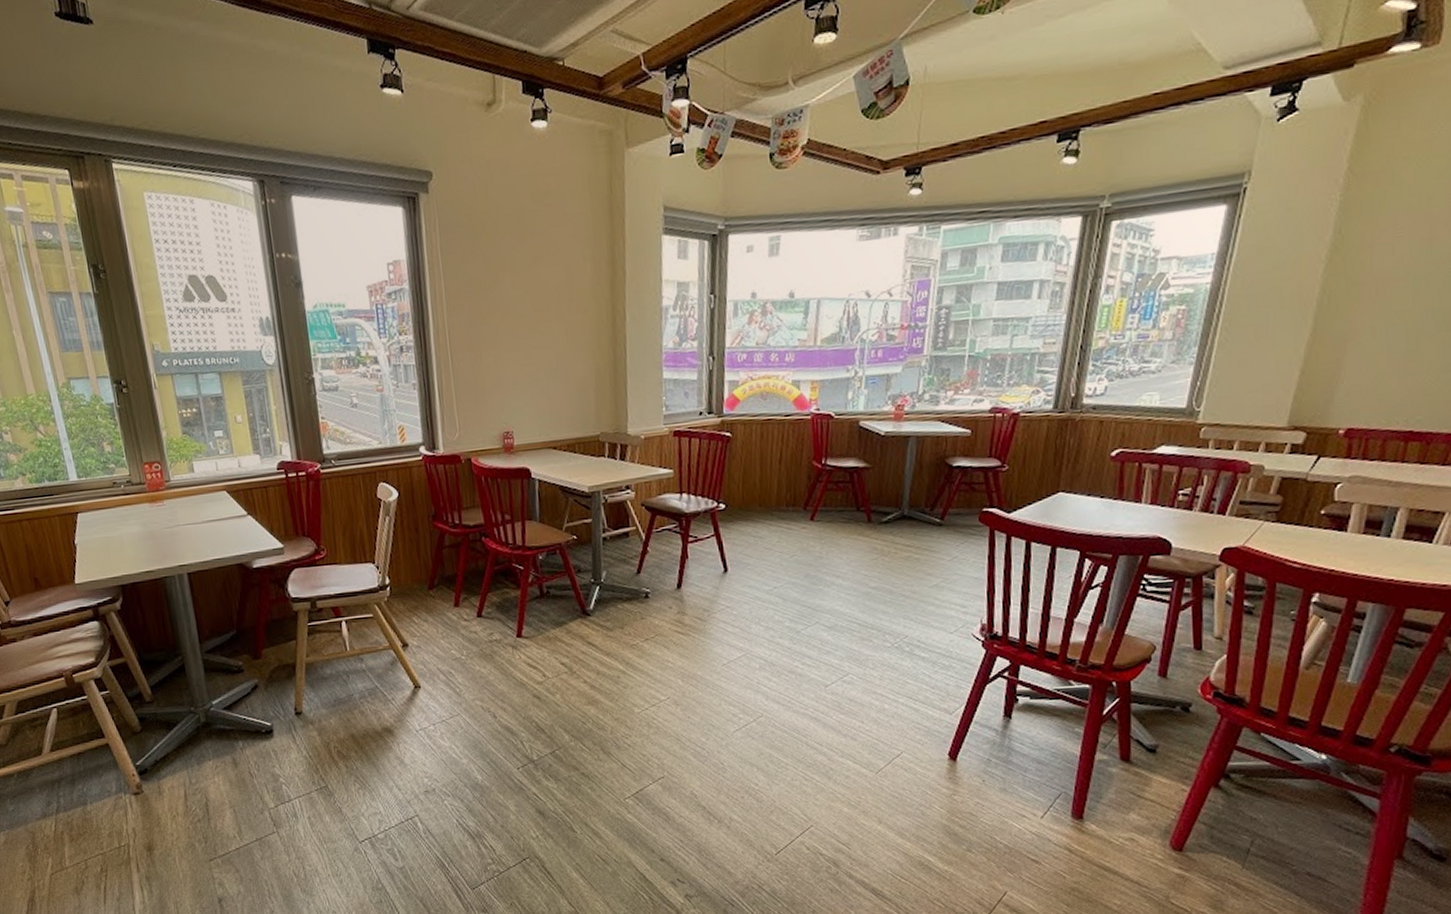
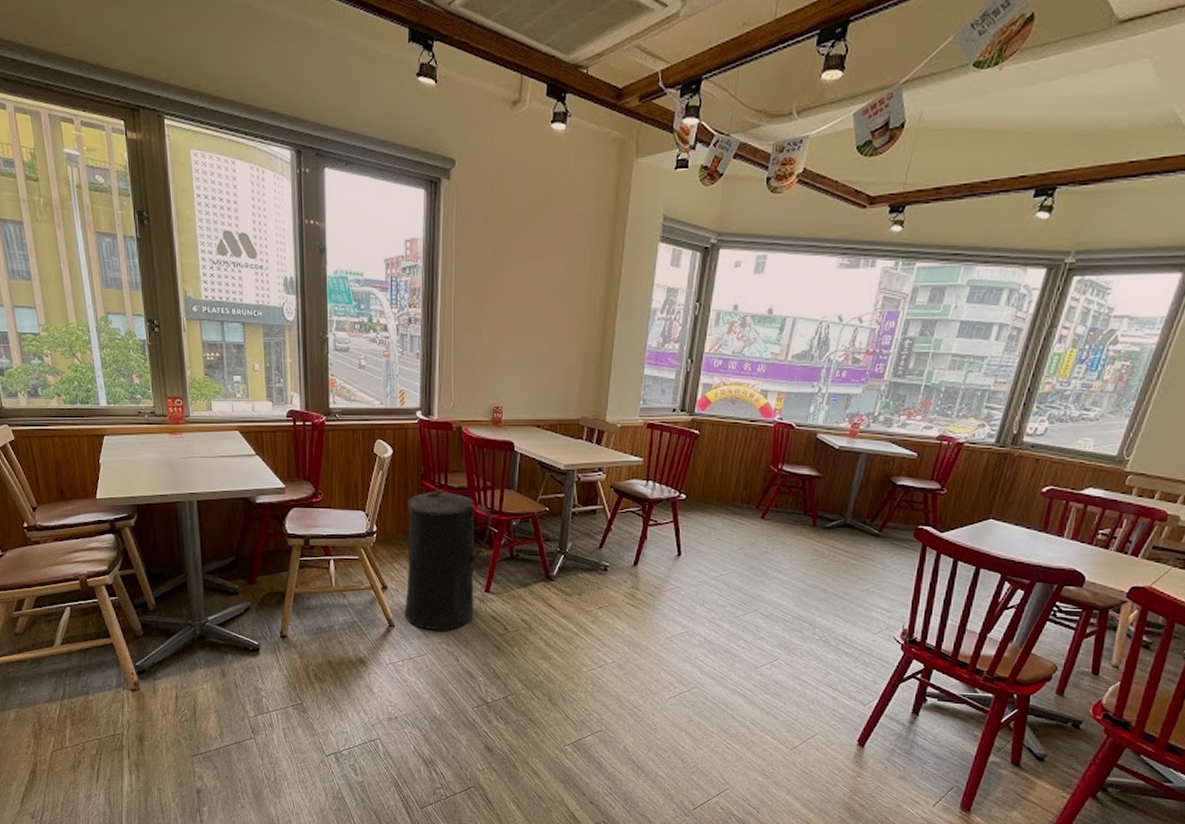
trash can: none [420,529,516,687] -> present [404,489,491,631]

